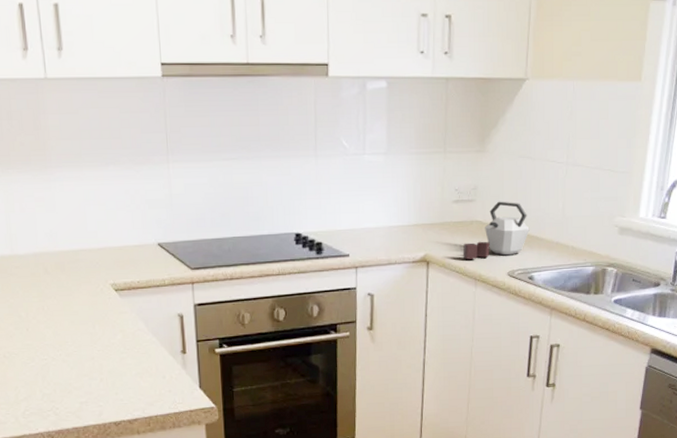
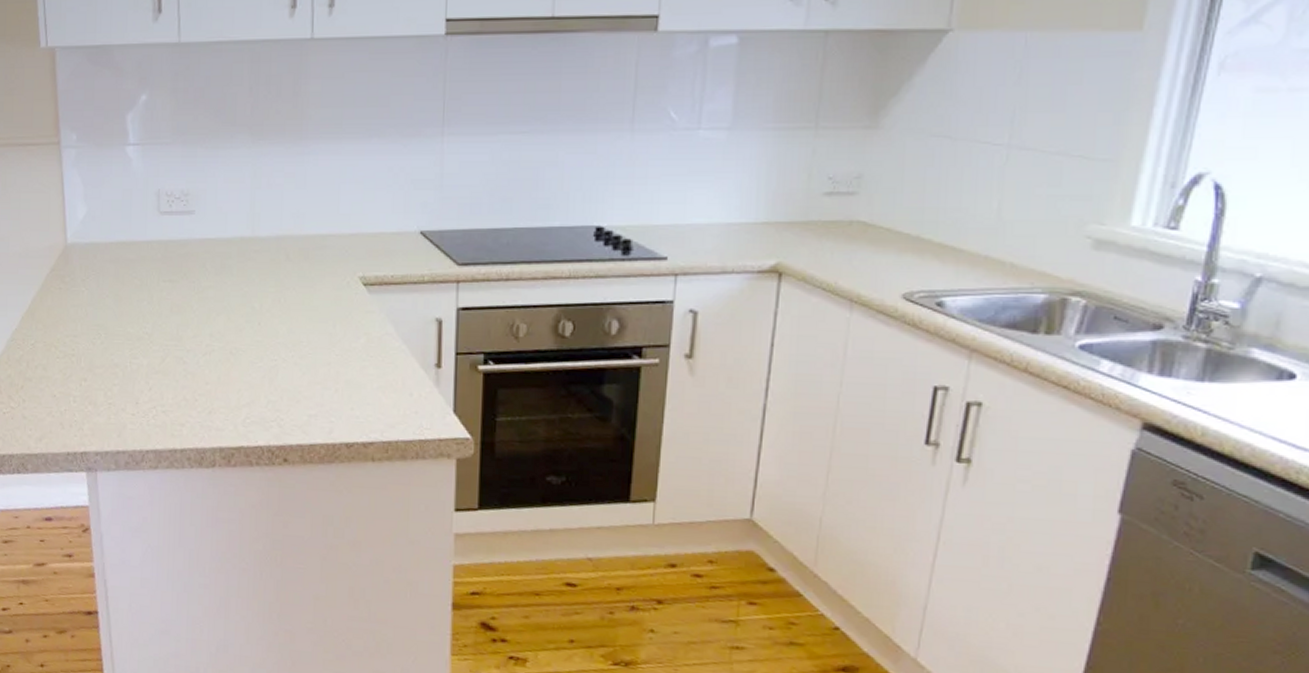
kettle: present [462,201,530,259] -> none [833,195,942,273]

